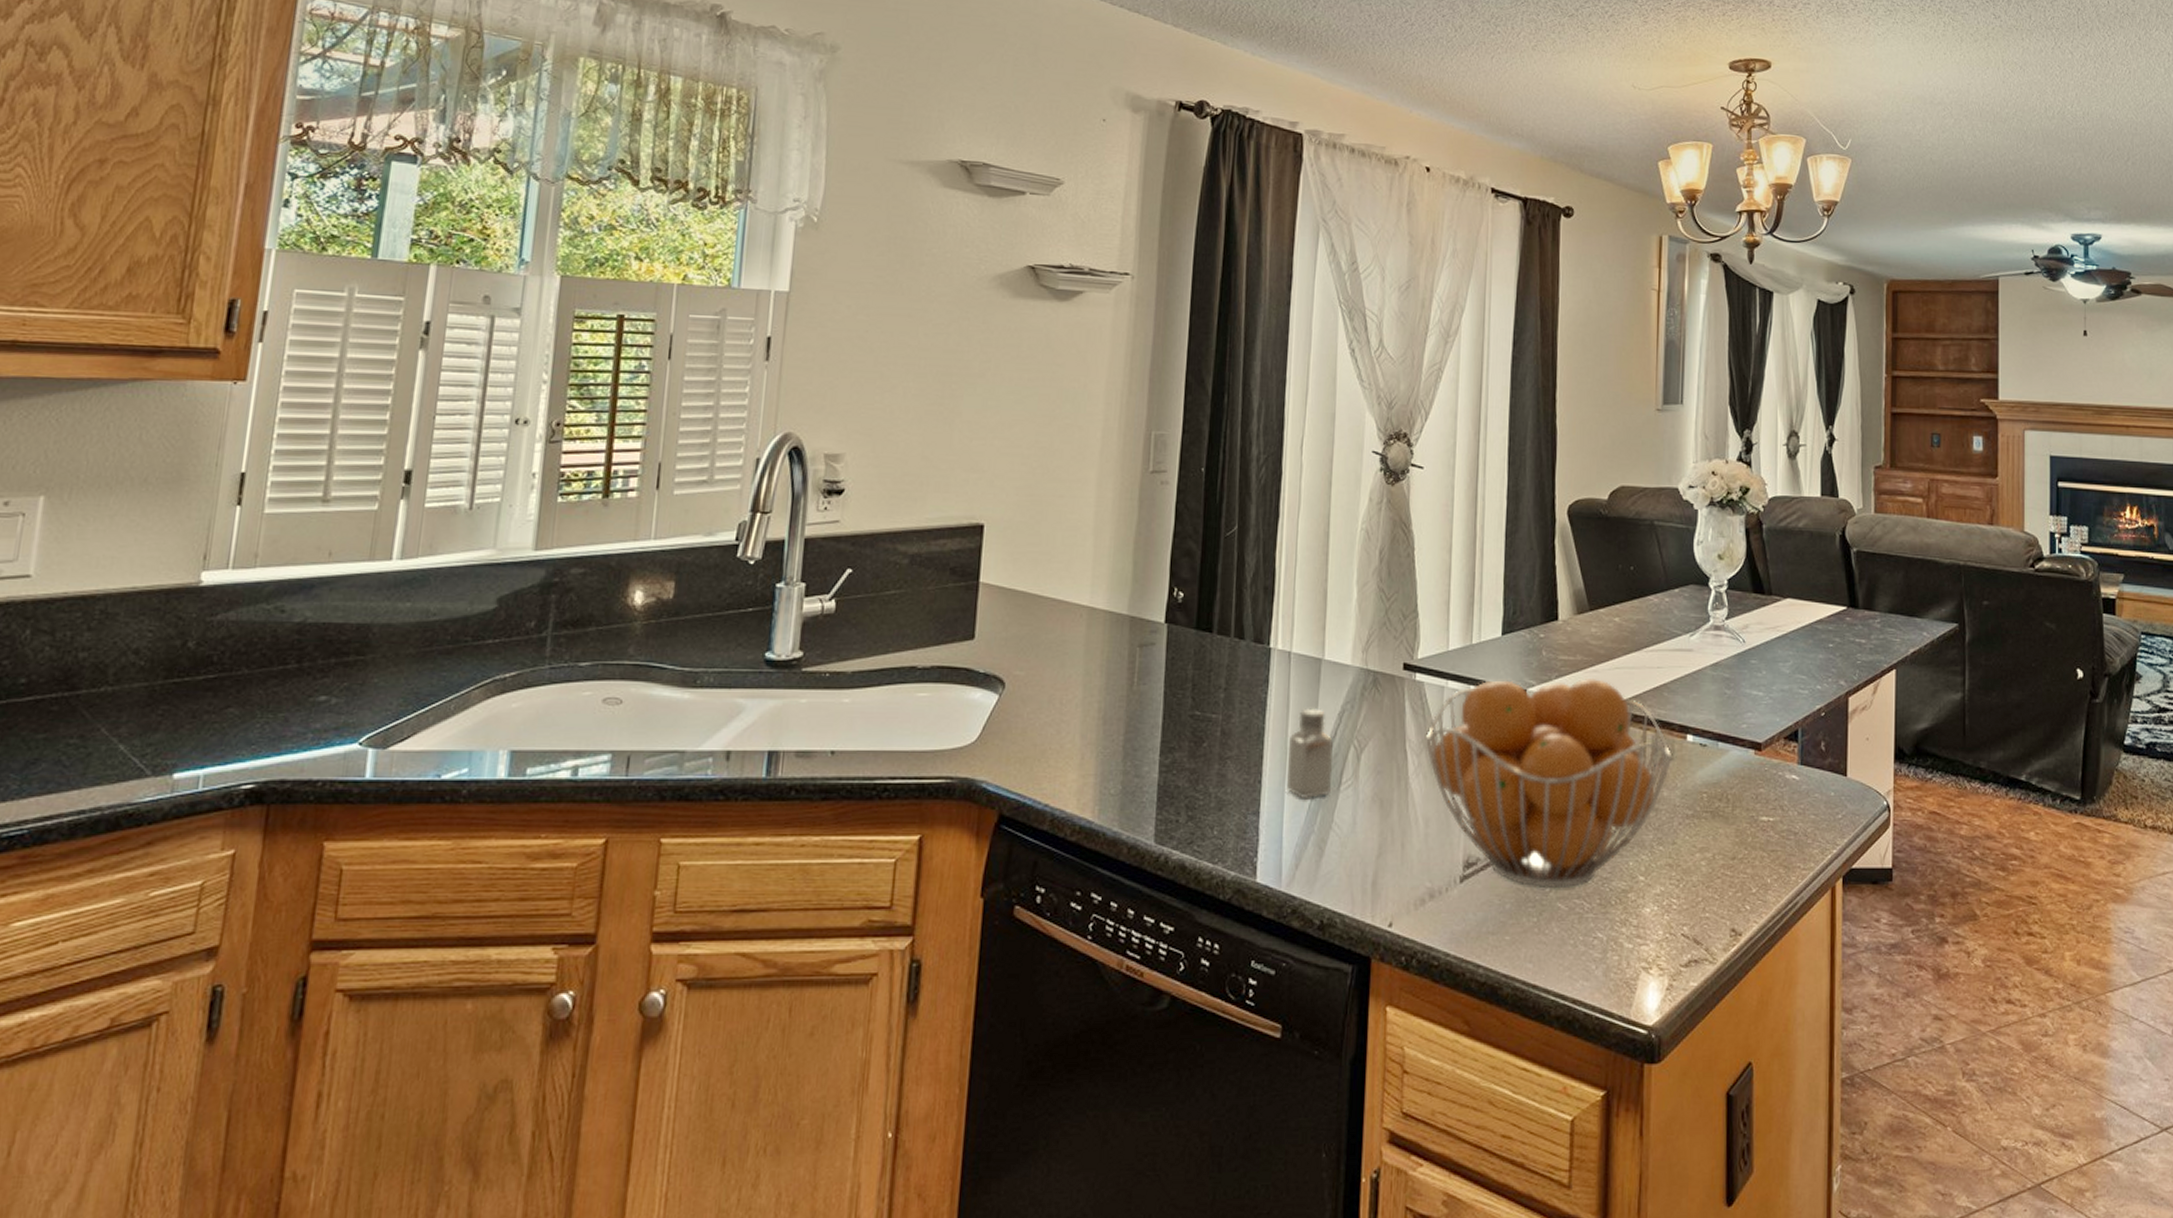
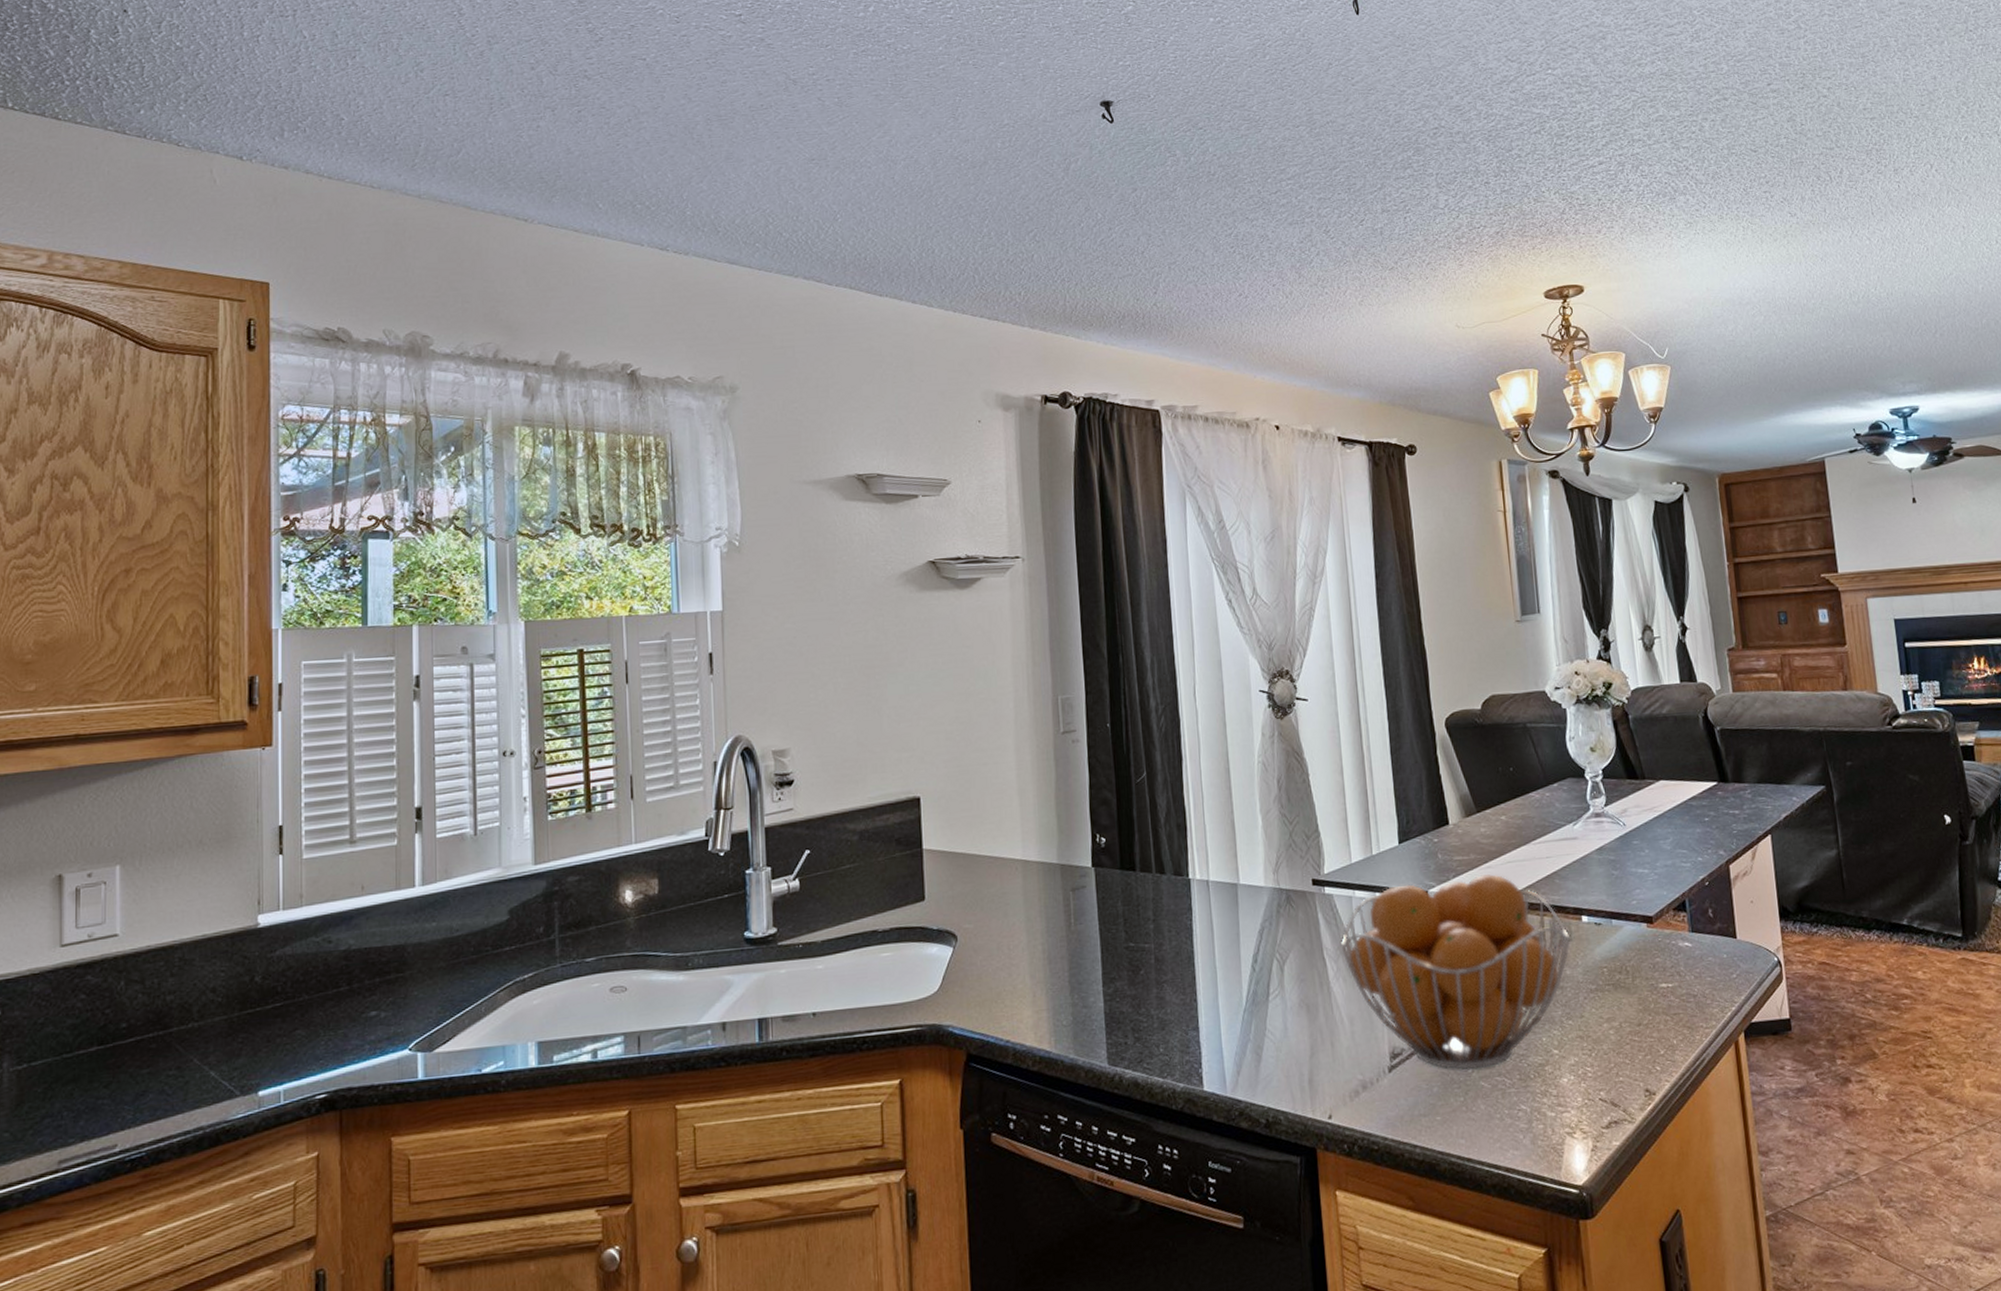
saltshaker: present [1286,708,1334,798] -> none [1217,929,1261,1011]

